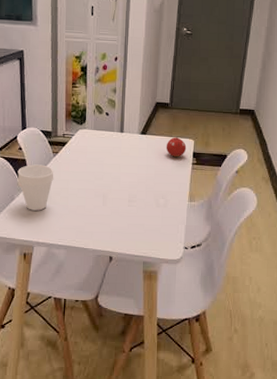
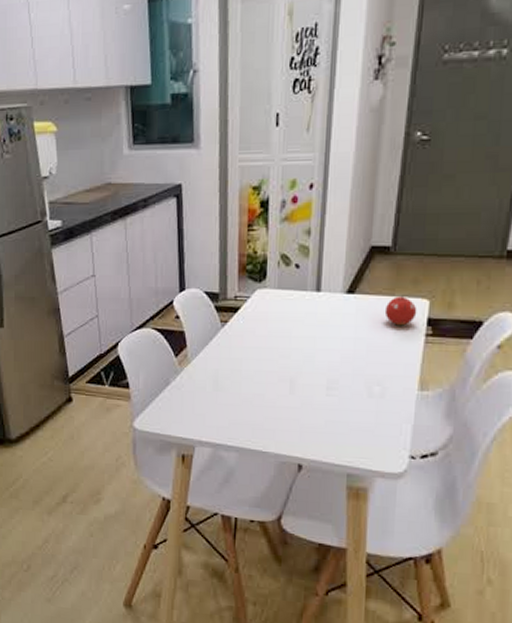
cup: present [17,164,54,211] -> none [173,338,222,400]

